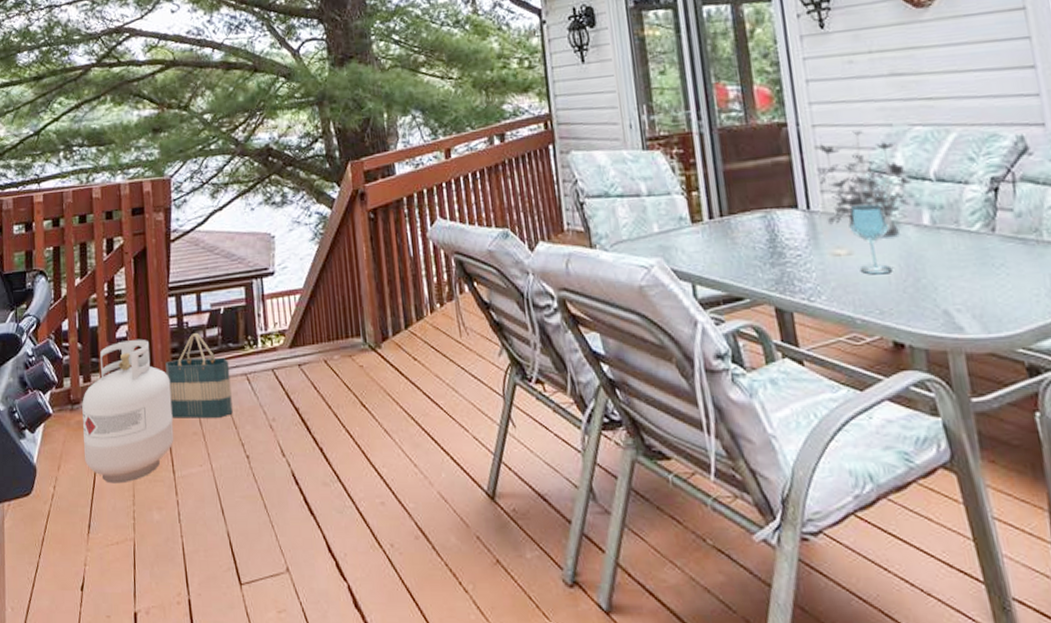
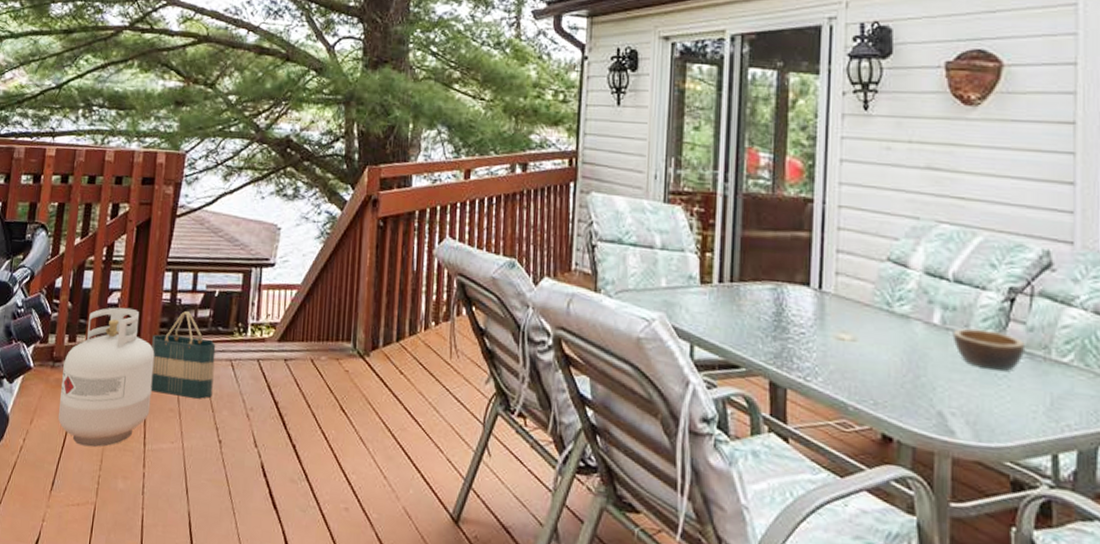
potted plant: present [816,130,912,237] -> none [834,218,928,330]
wine glass: present [848,203,893,275] -> none [858,292,898,366]
bowl: none [944,222,1017,261] -> present [952,327,1024,371]

